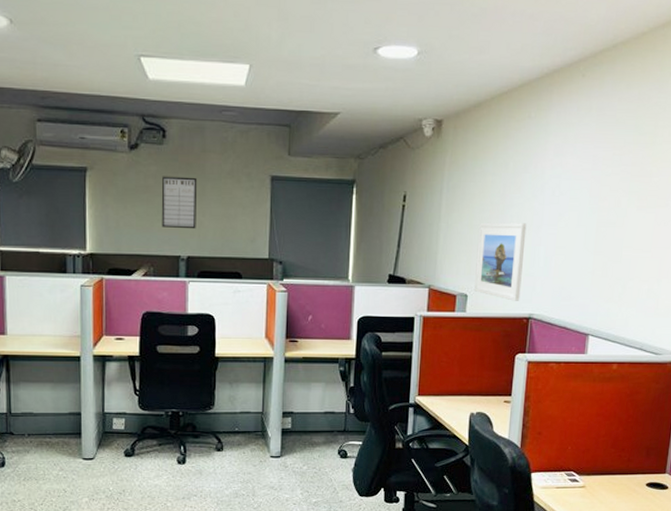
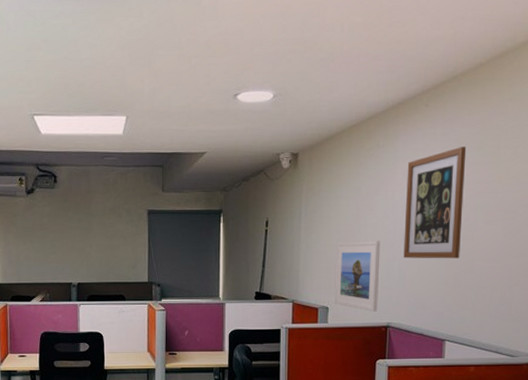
writing board: present [161,176,198,229] -> none [54,214,85,260]
wall art: none [550,123,623,247] -> present [403,146,467,259]

